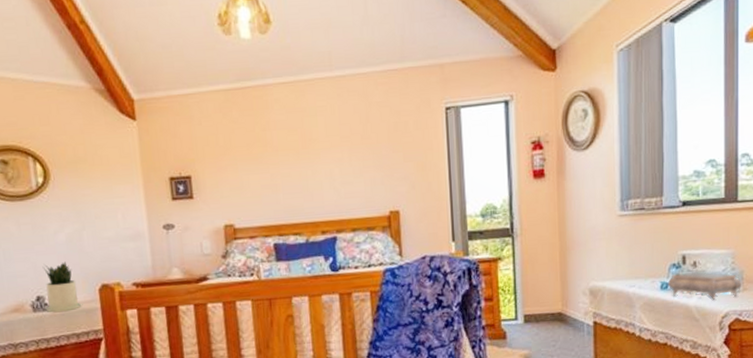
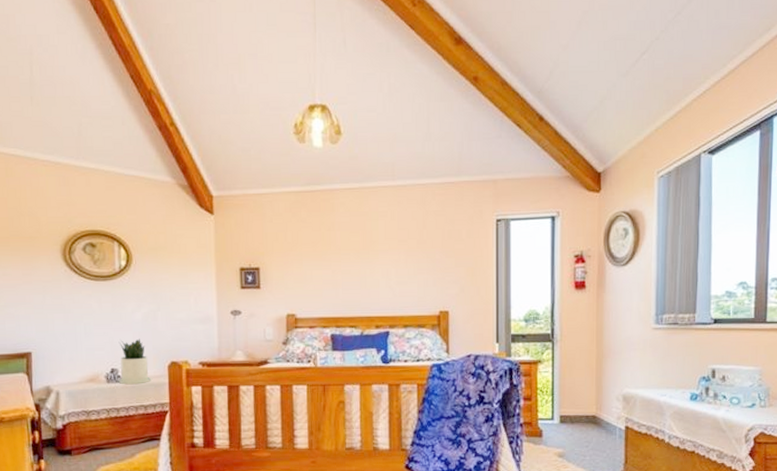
jewelry box: present [668,272,741,300] -> none [698,385,767,413]

